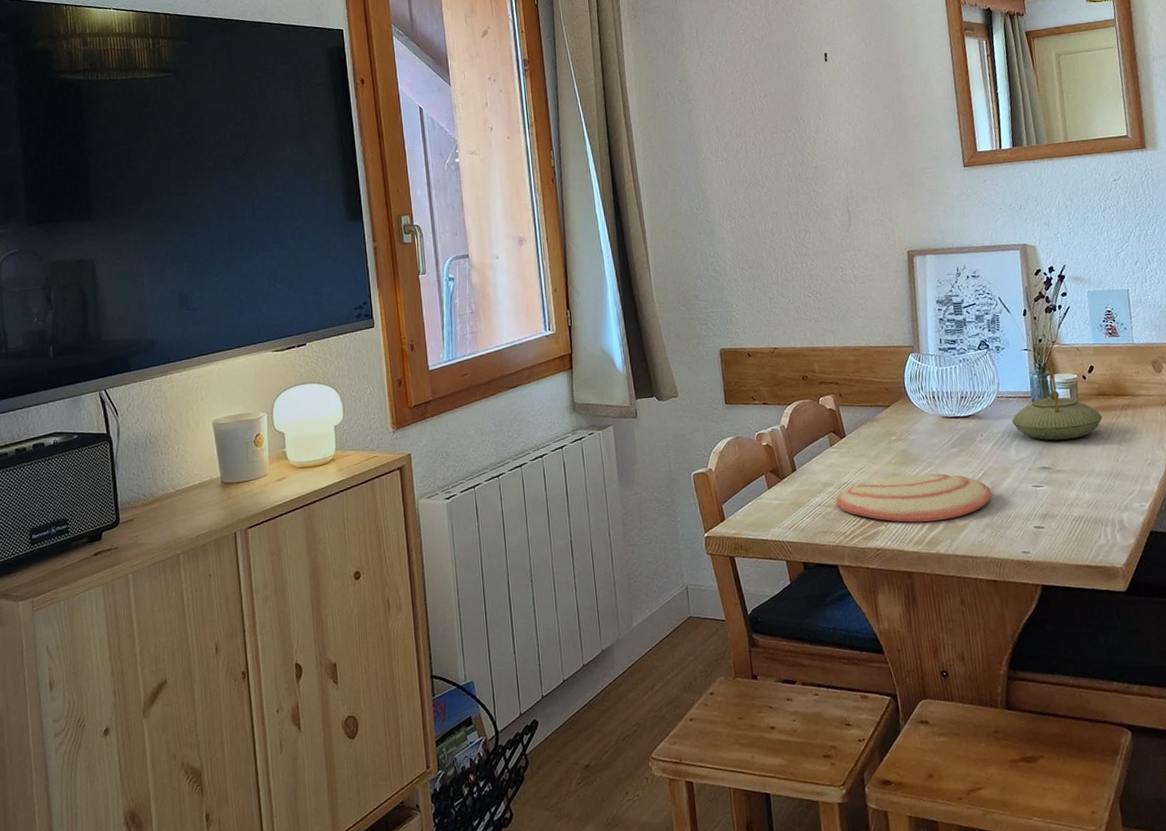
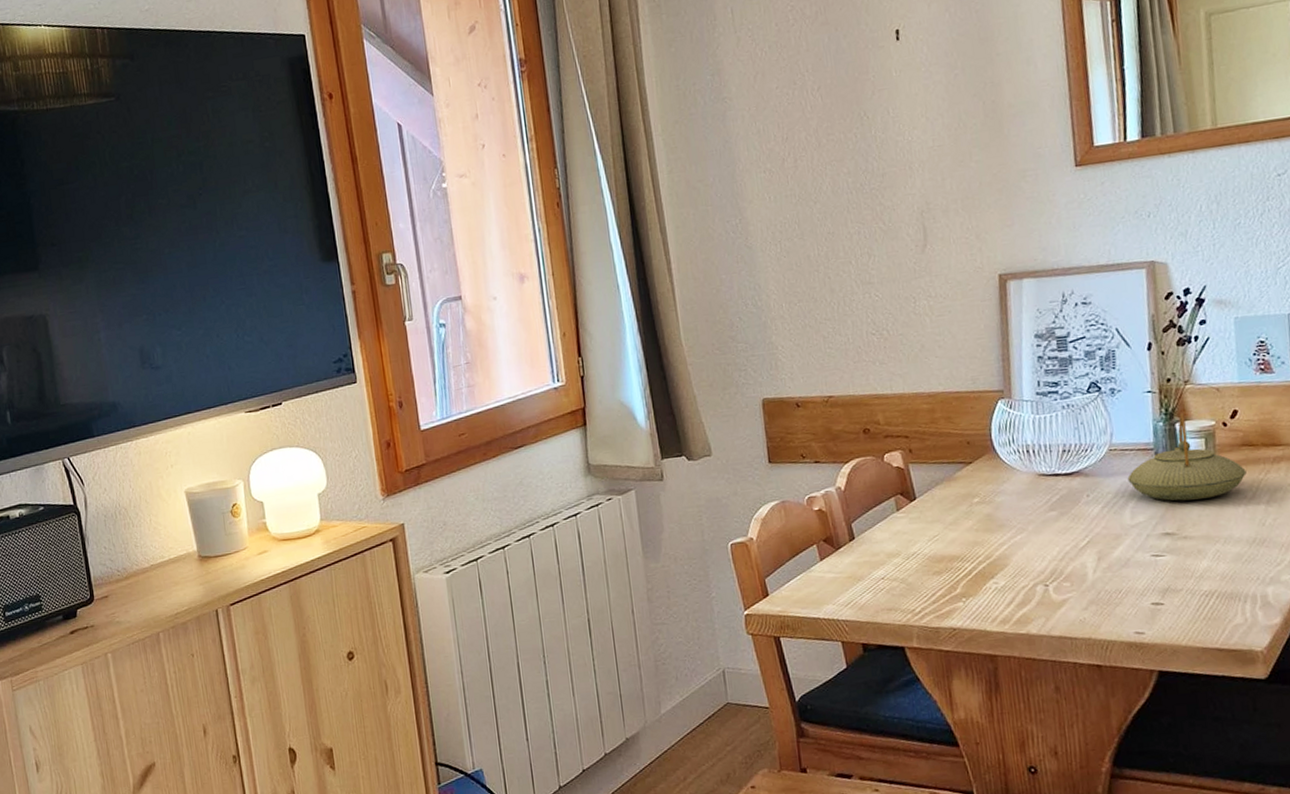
plate: present [836,473,992,523] -> none [903,541,1099,599]

